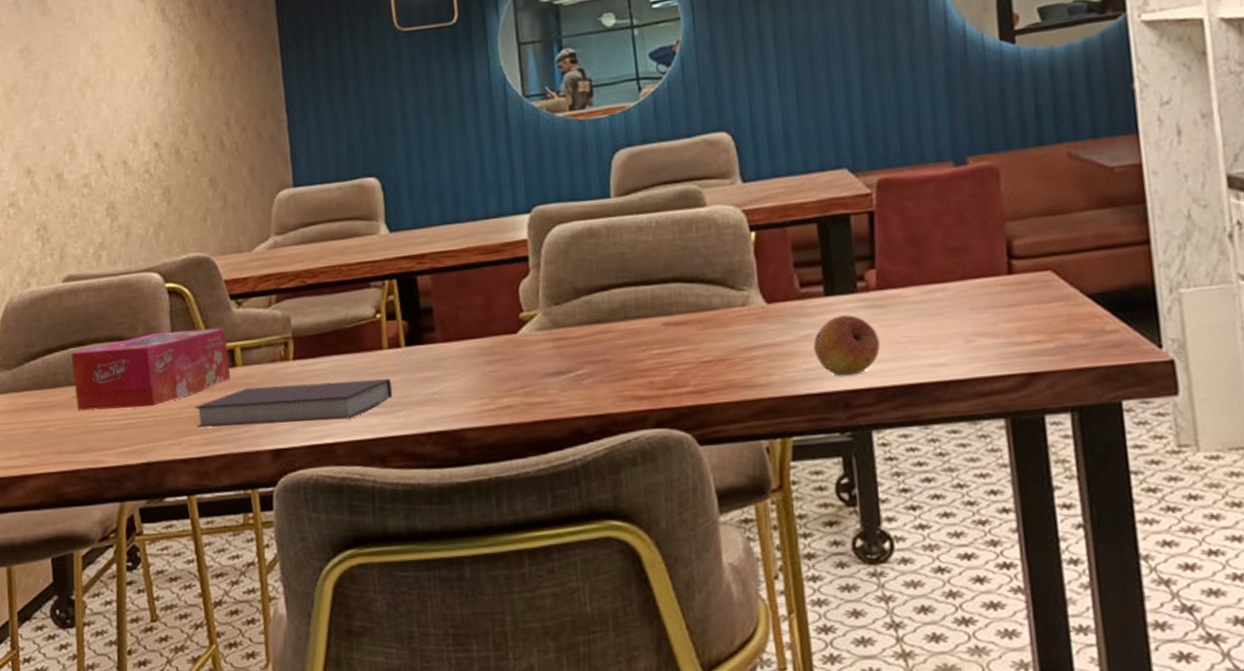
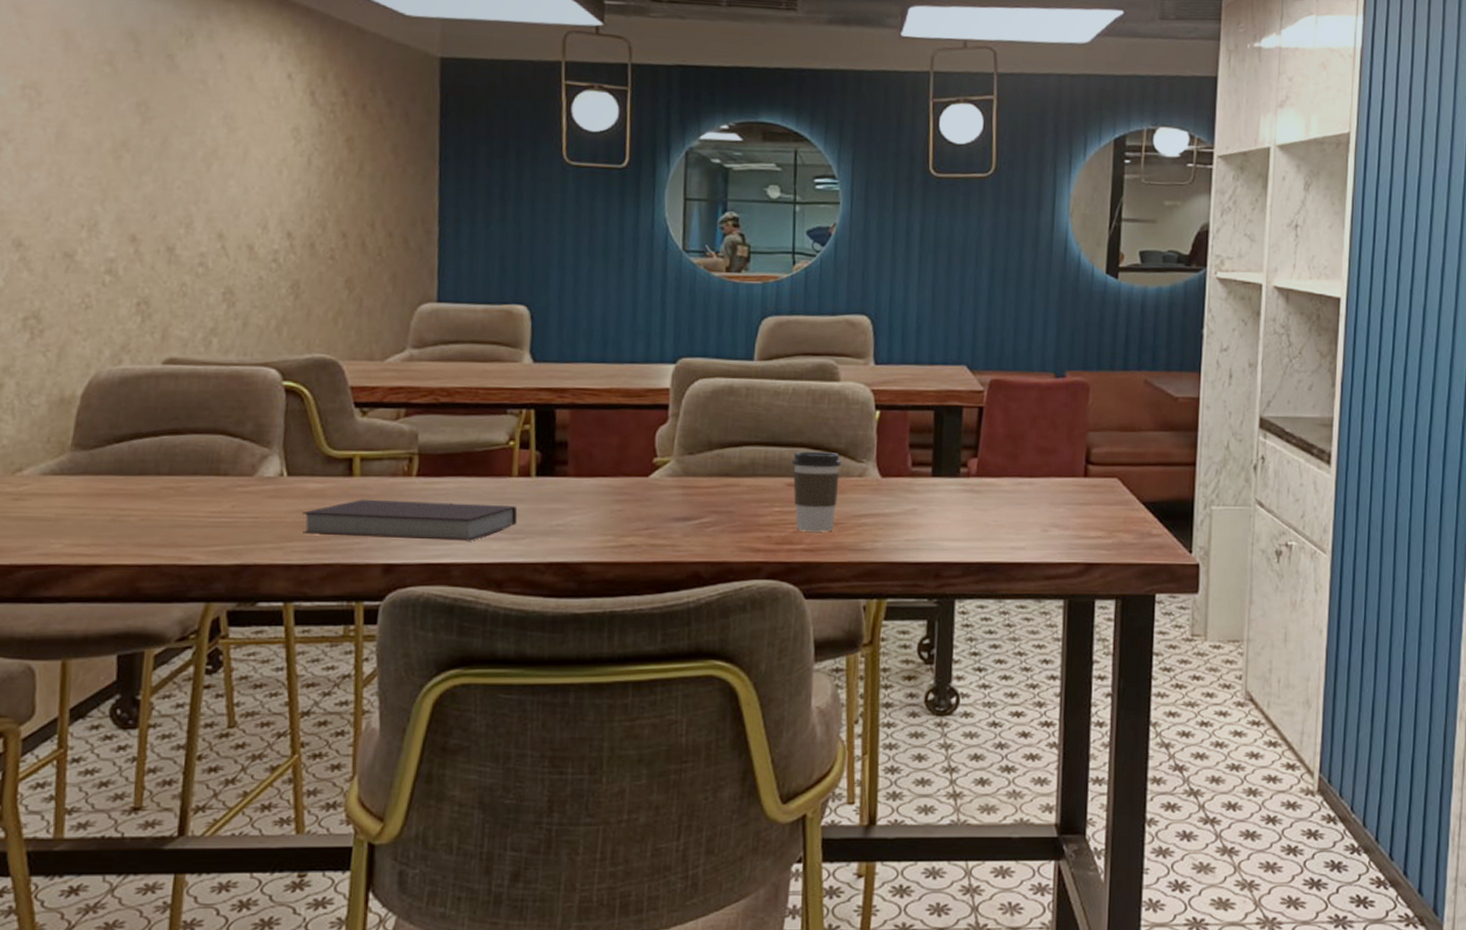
tissue box: present [71,327,231,411] -> none [164,431,347,507]
coffee cup: none [665,283,721,373] -> present [792,451,841,532]
fruit: present [813,315,880,376] -> none [916,495,972,549]

